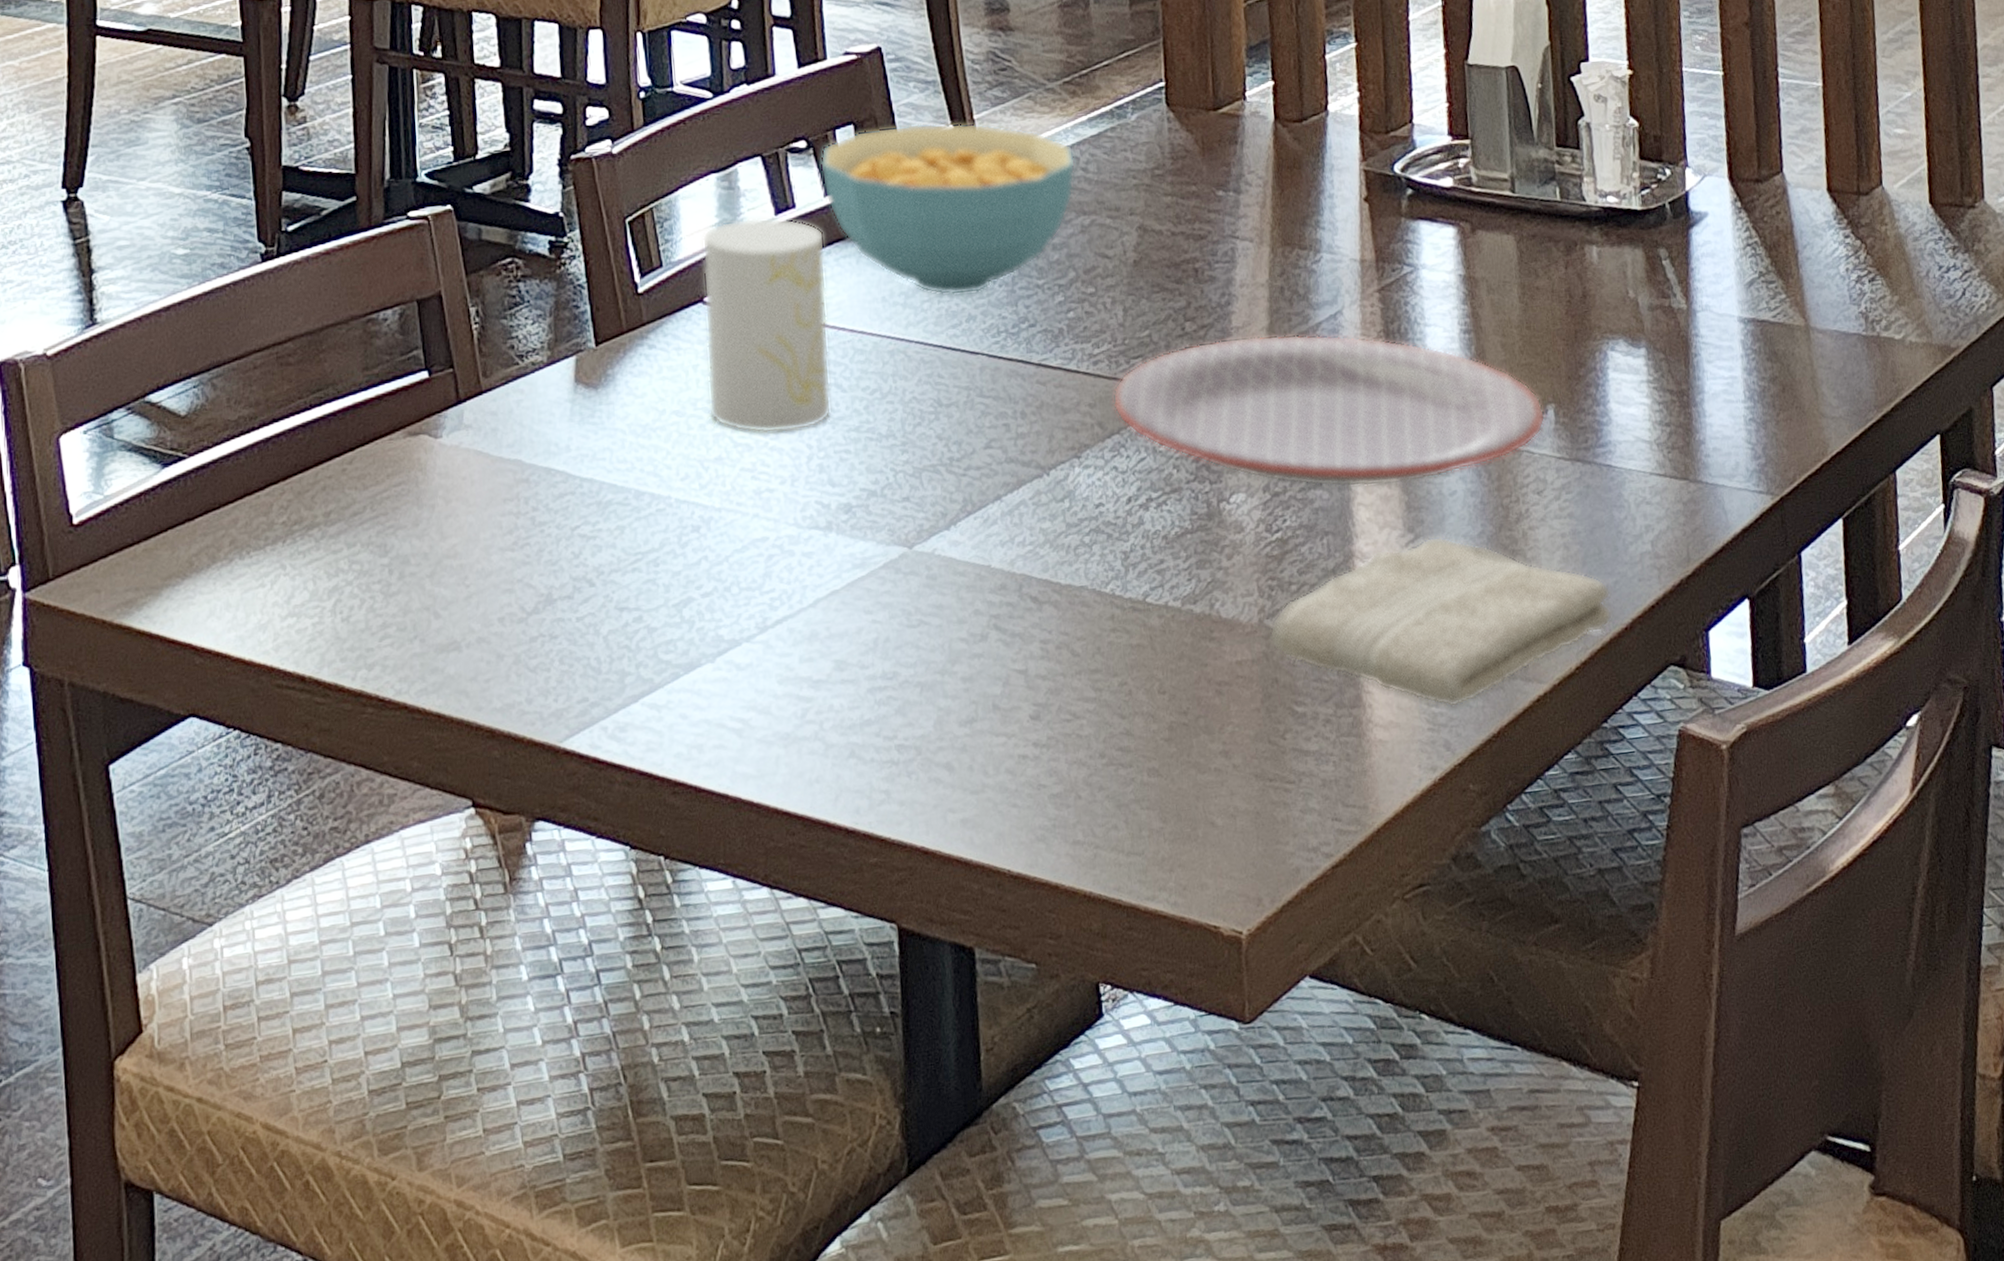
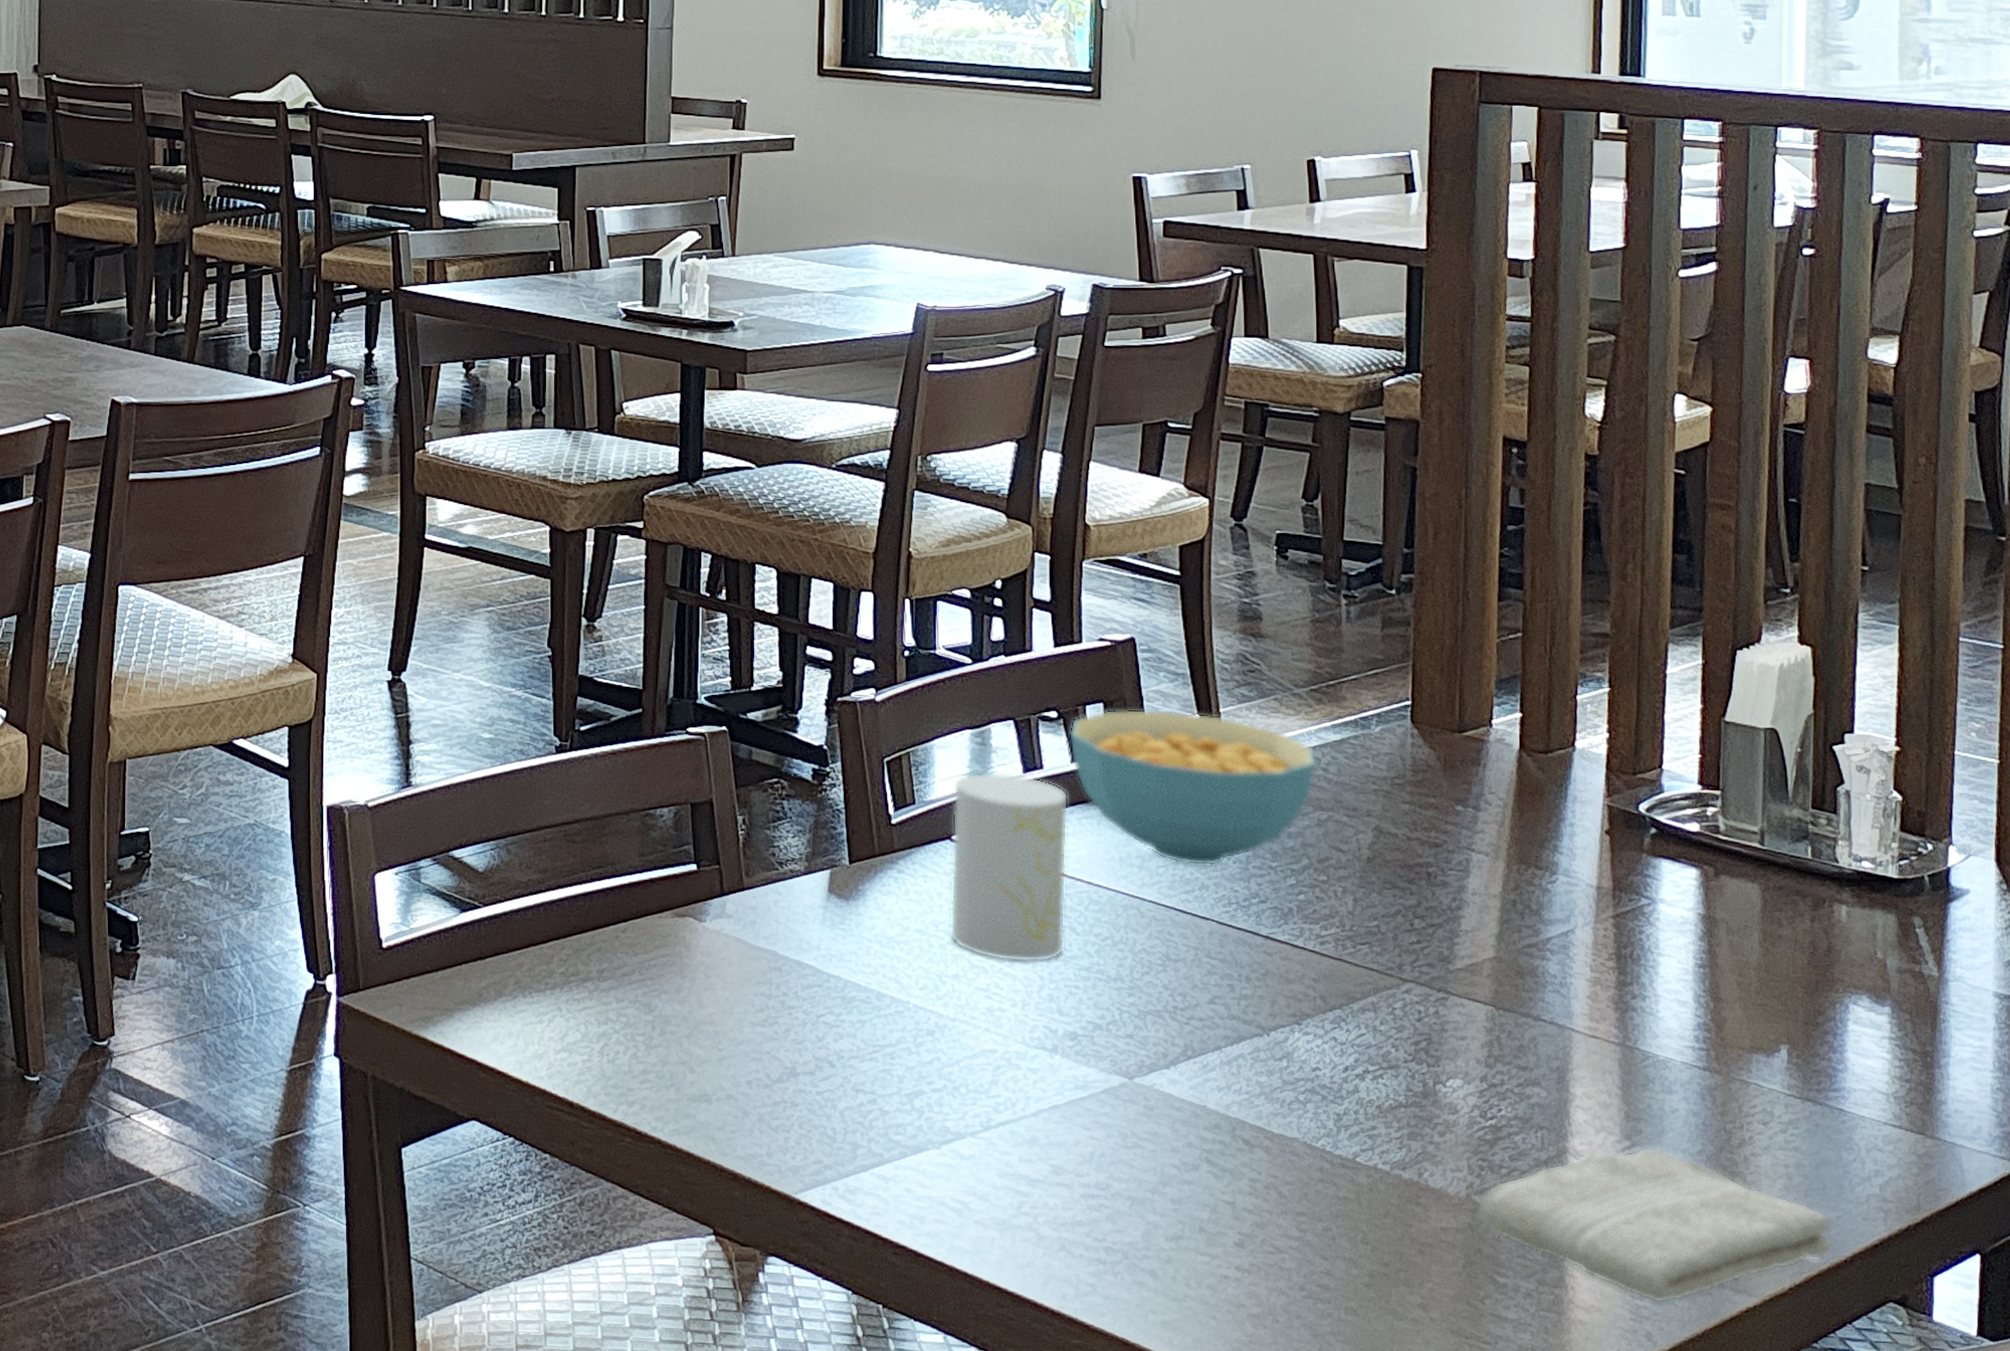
plate: present [1112,334,1546,488] -> none [1337,939,1778,1095]

